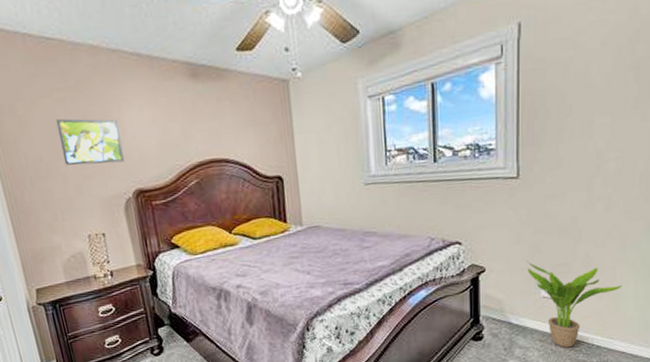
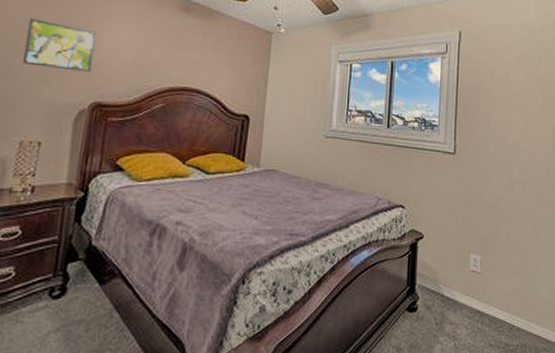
potted plant: present [527,261,622,348] -> none [459,233,536,328]

